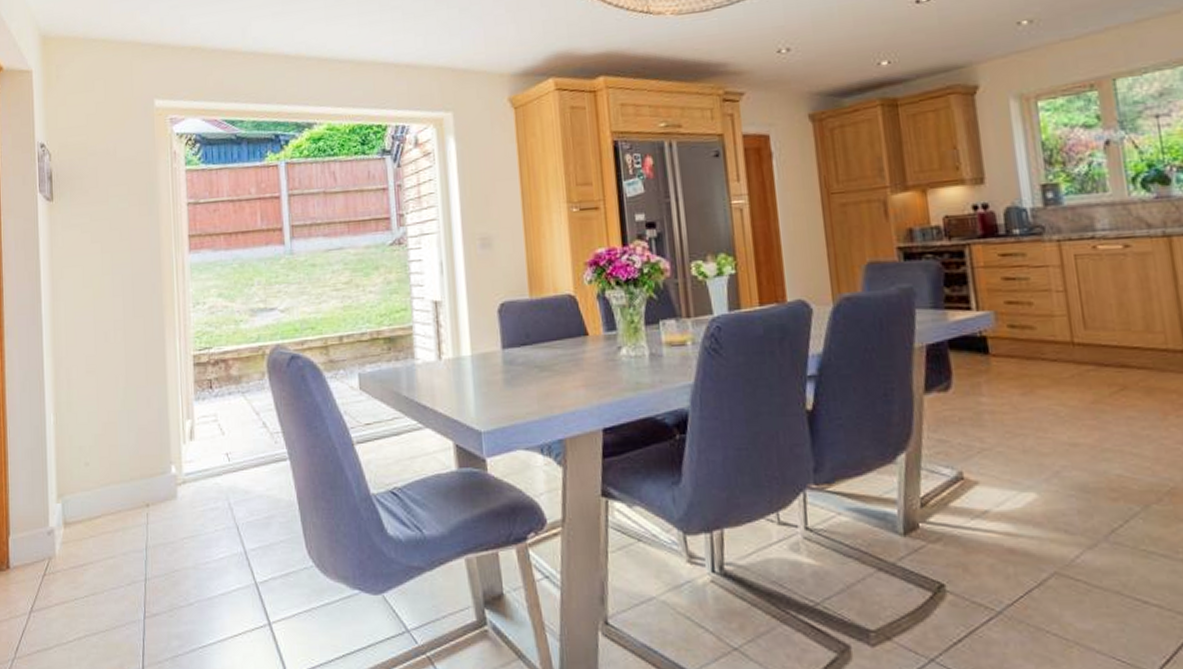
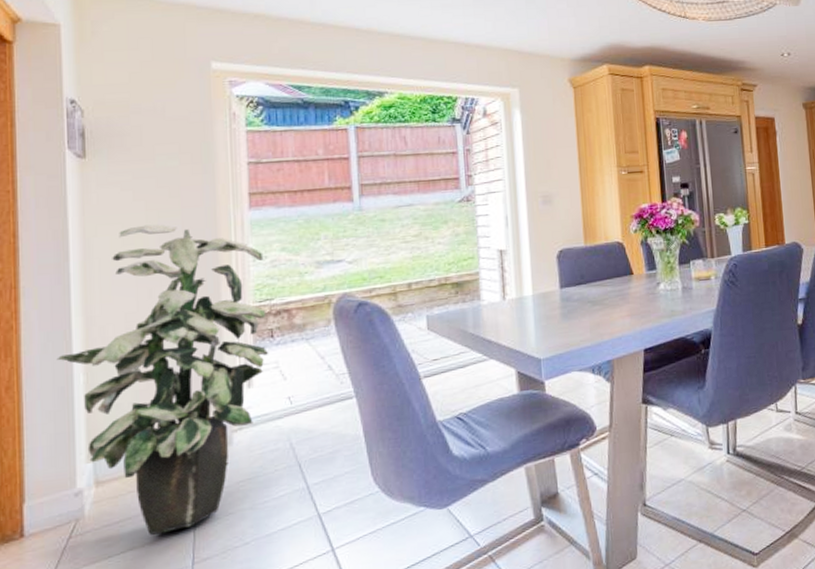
indoor plant: none [33,267,209,582] -> present [57,224,269,535]

